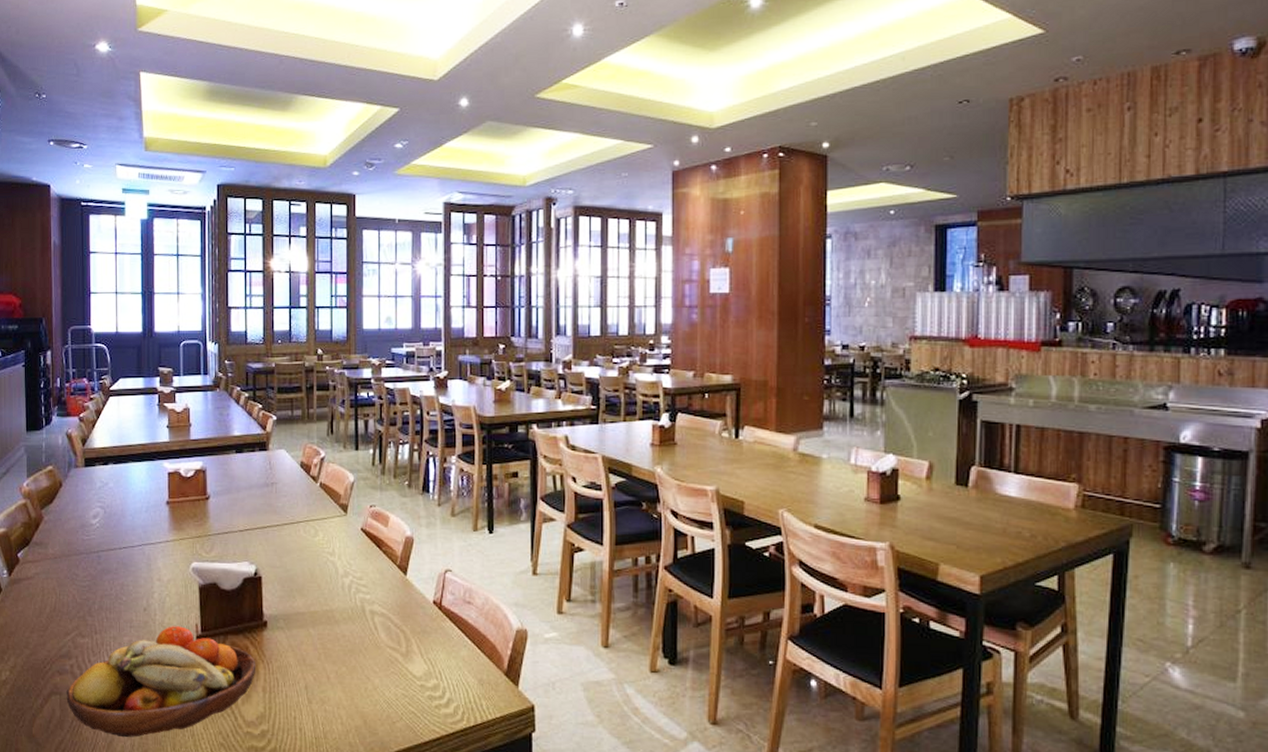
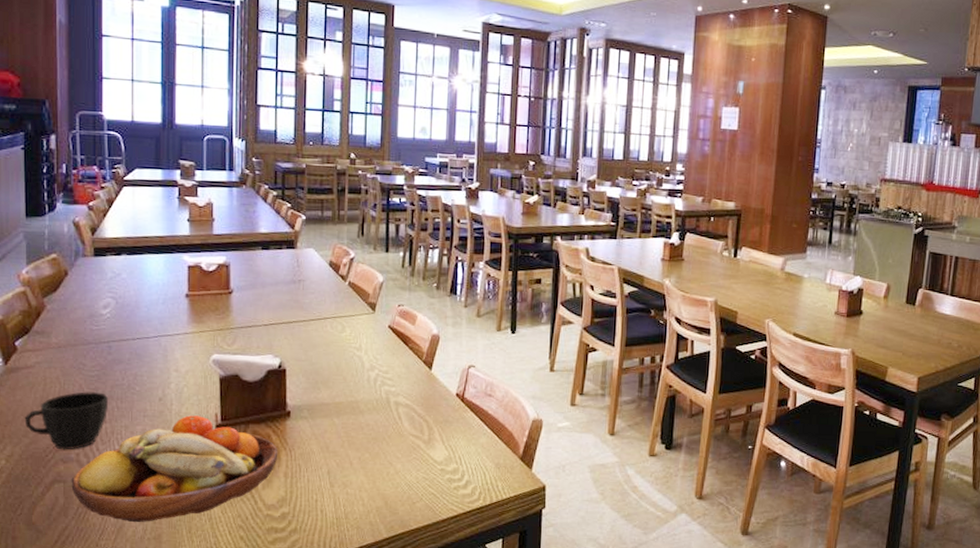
cup: none [25,602,99,662] -> present [24,392,109,450]

